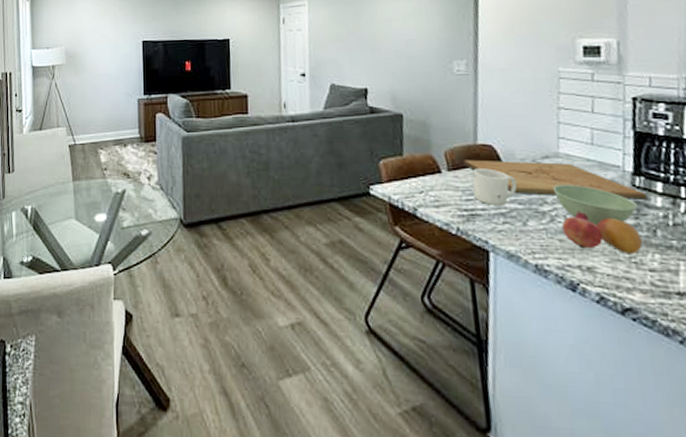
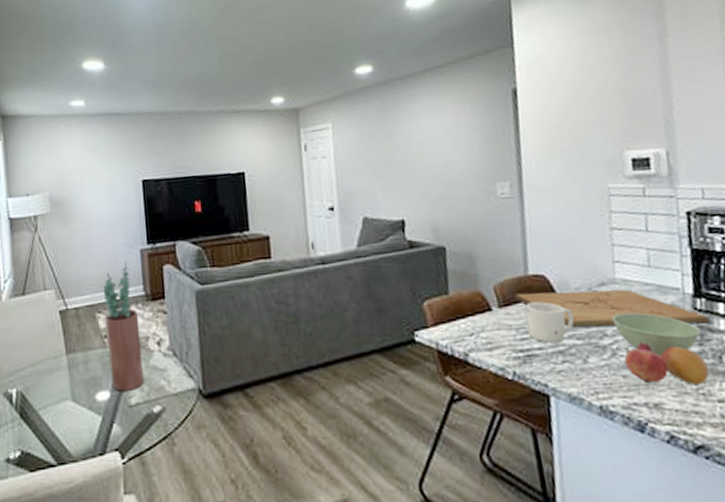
vase: none [105,108,136,217] -> present [102,261,145,393]

